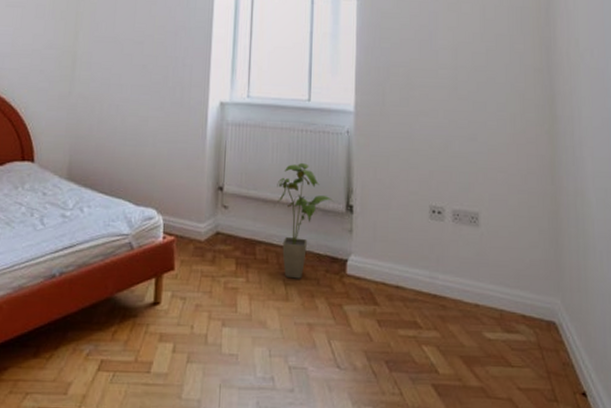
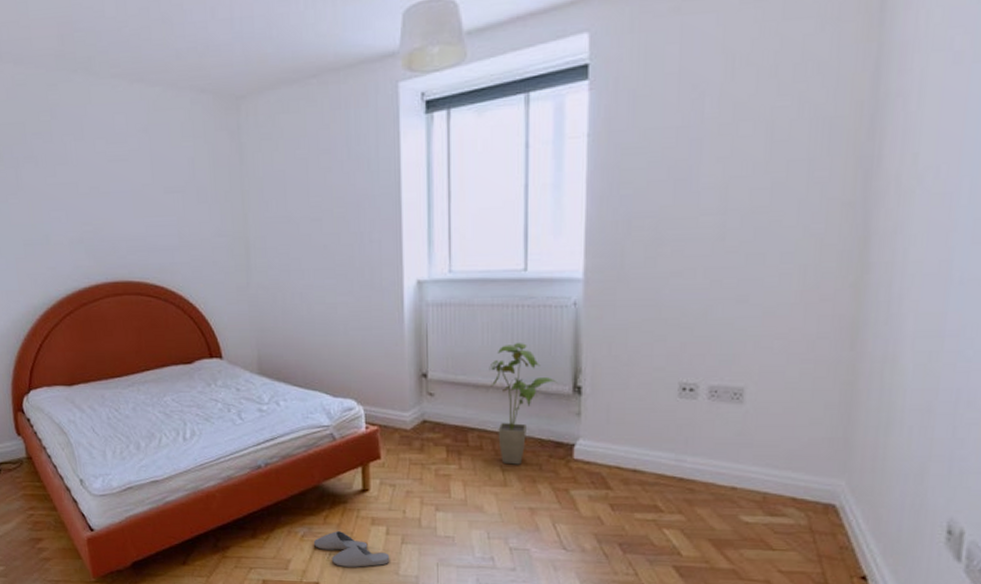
slippers: none [97,349,174,392] -> present [313,531,390,568]

